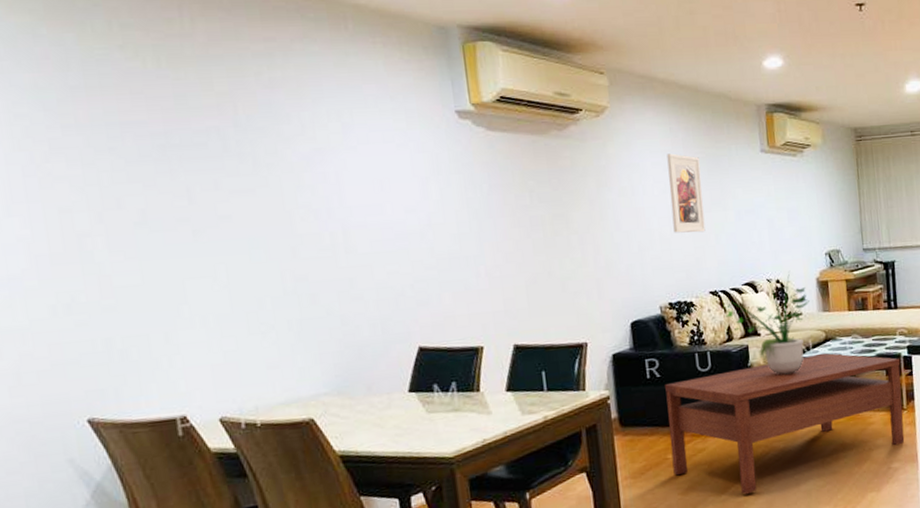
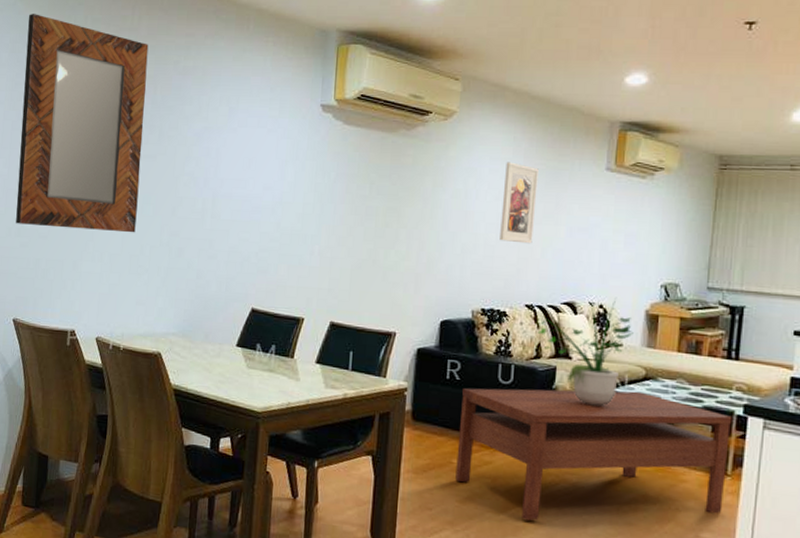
home mirror: none [13,20,246,299] -> present [16,14,149,233]

